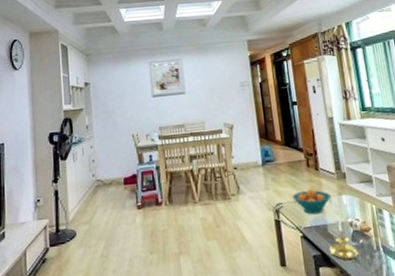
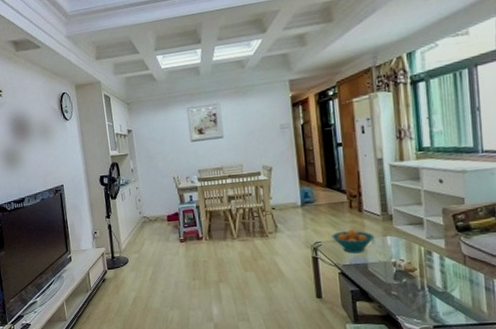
candle holder: present [329,221,359,261] -> none [368,261,400,297]

